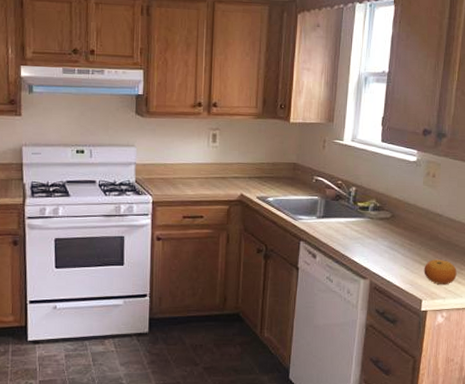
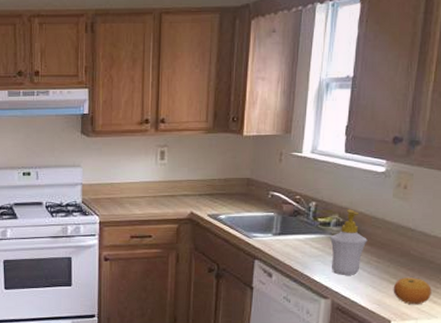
soap bottle: none [369,195,401,257] -> present [330,209,367,275]

